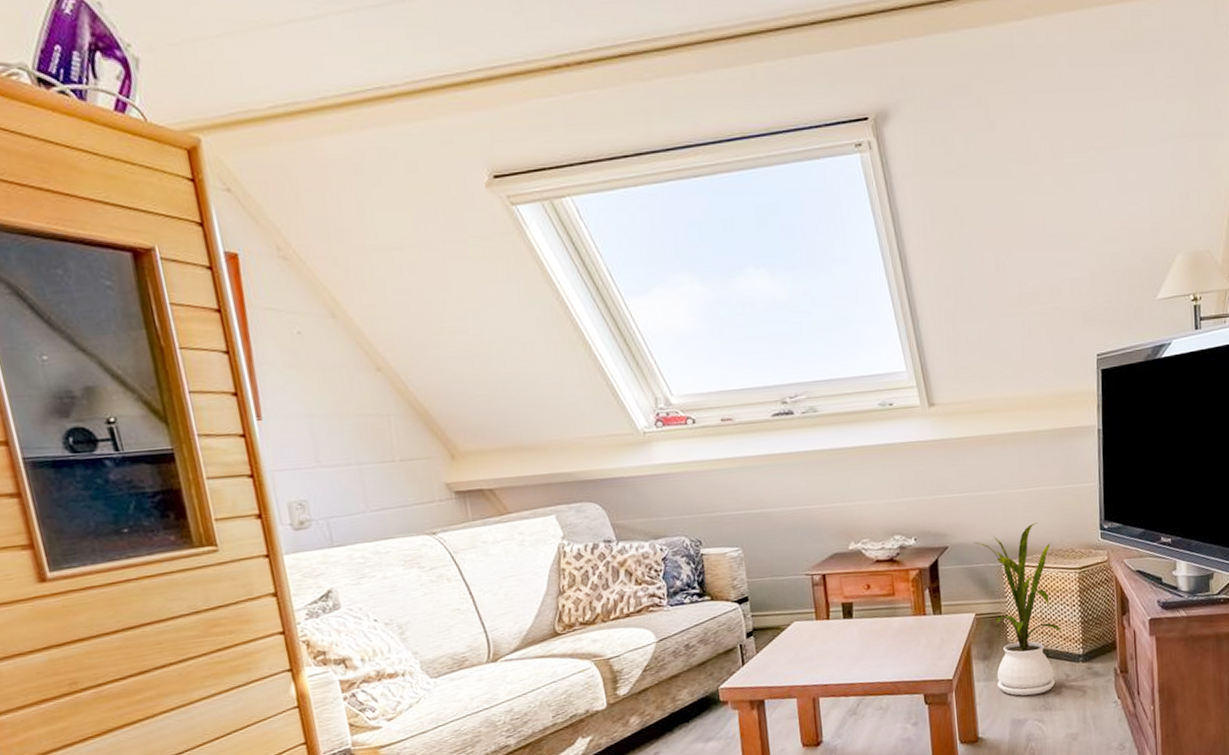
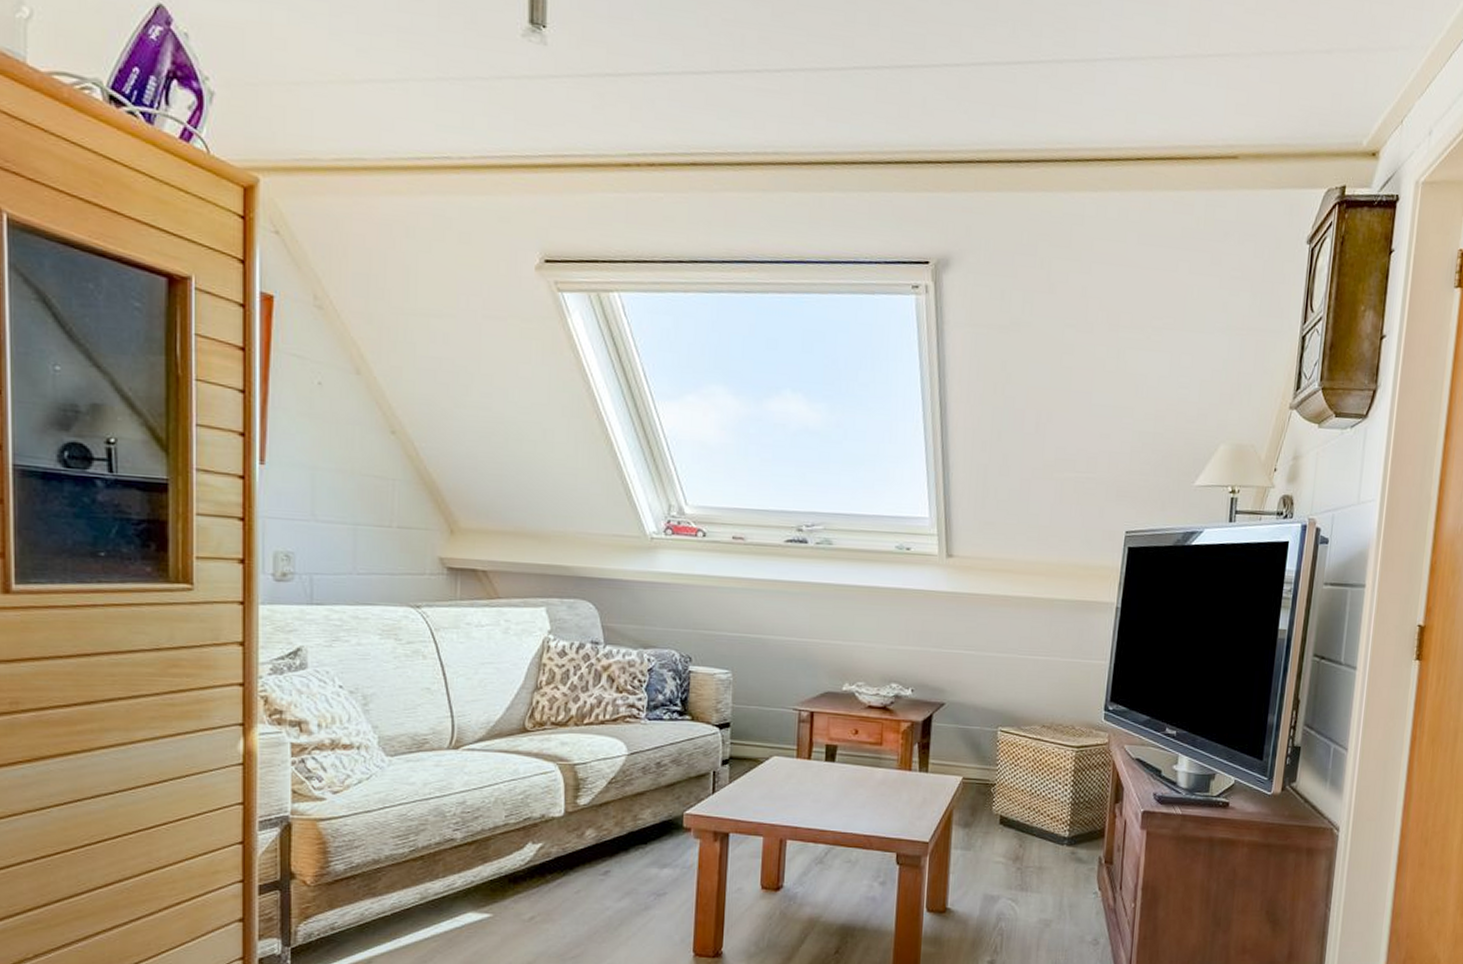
house plant: present [974,522,1063,696] -> none [972,692,1052,873]

